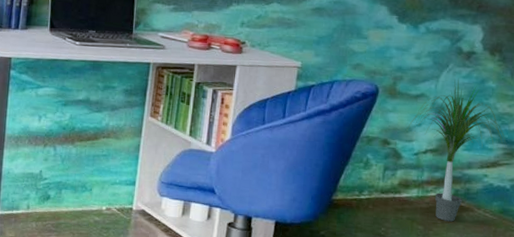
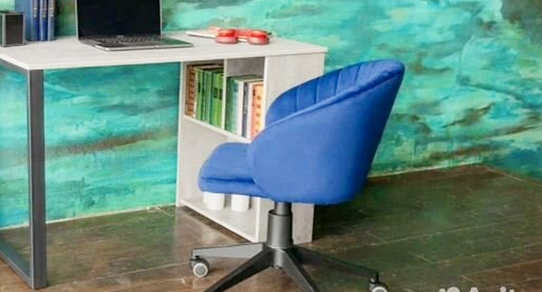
potted plant: present [407,79,505,222] -> none [434,49,529,188]

